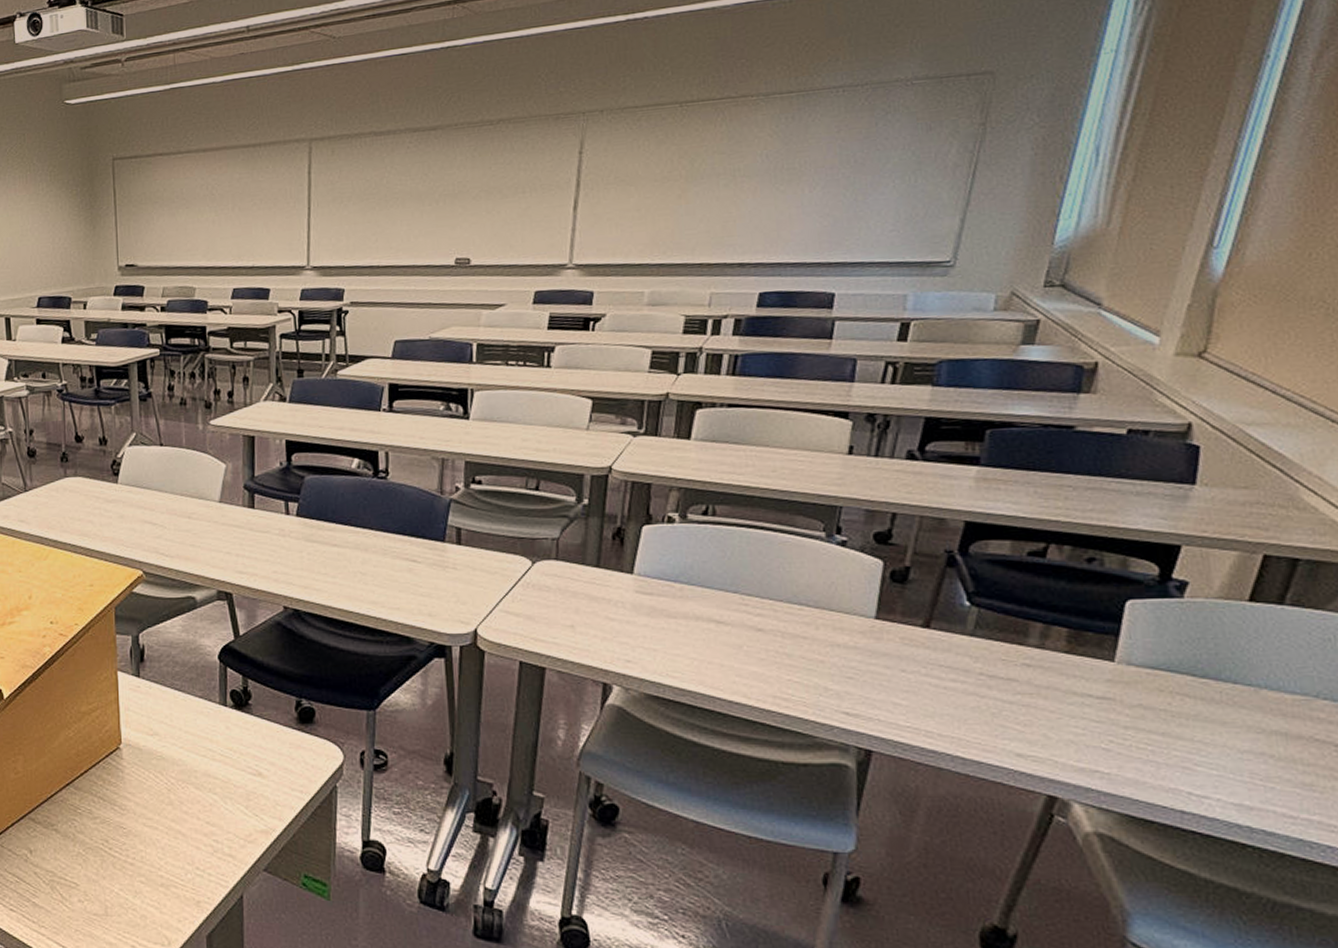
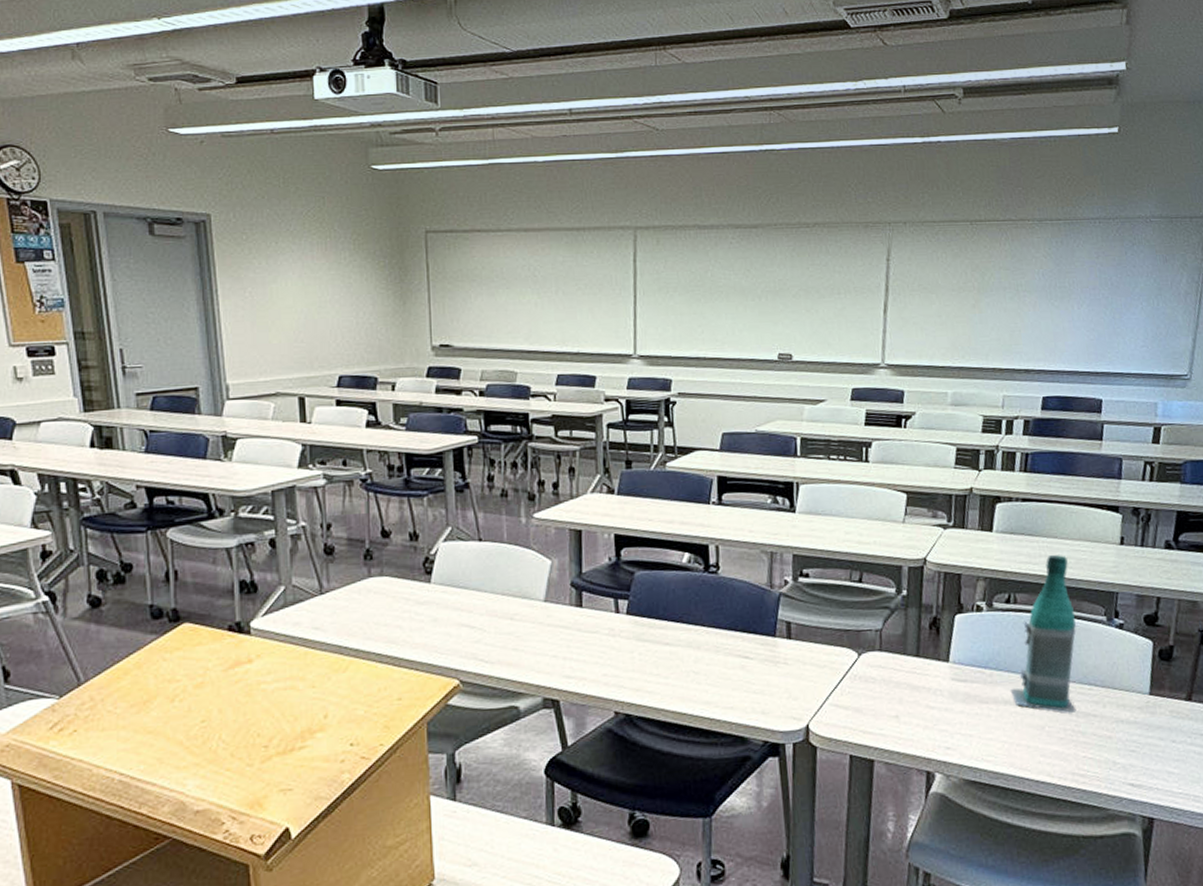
bottle: none [704,465,787,633] -> present [1011,555,1077,713]

